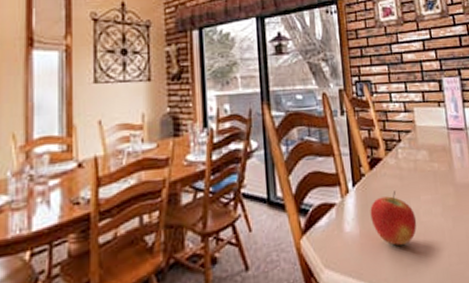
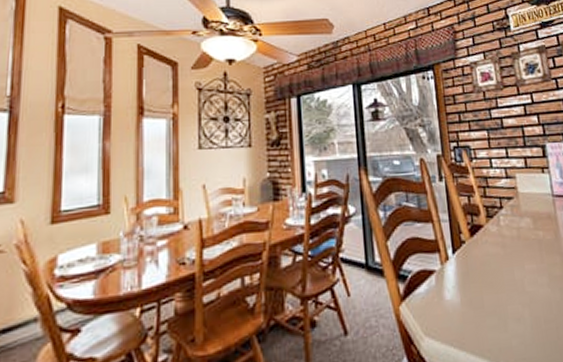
apple: present [370,191,417,246] -> none [471,259,522,316]

